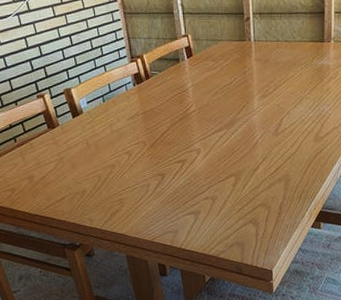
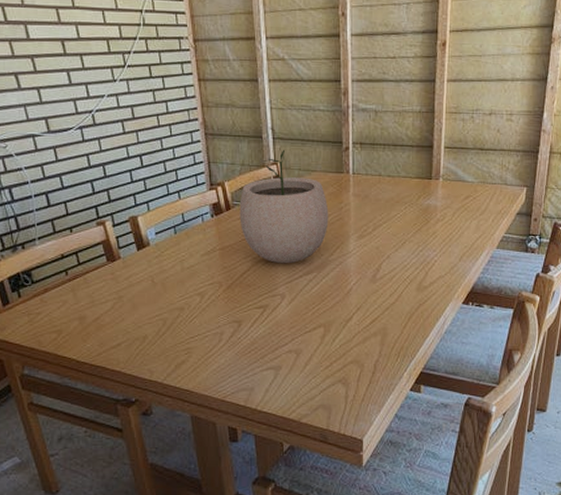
plant pot: none [157,23,235,124] -> present [239,149,329,264]

